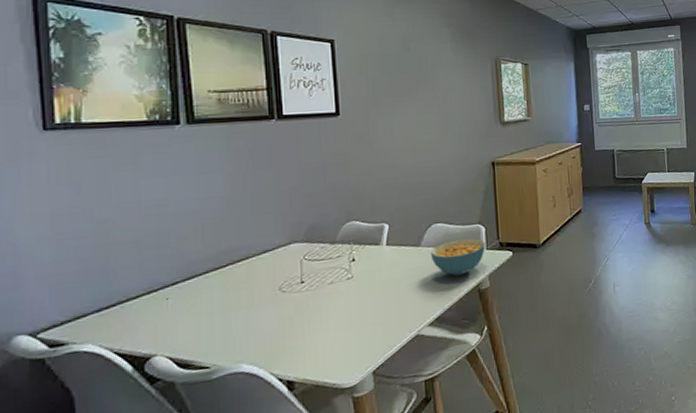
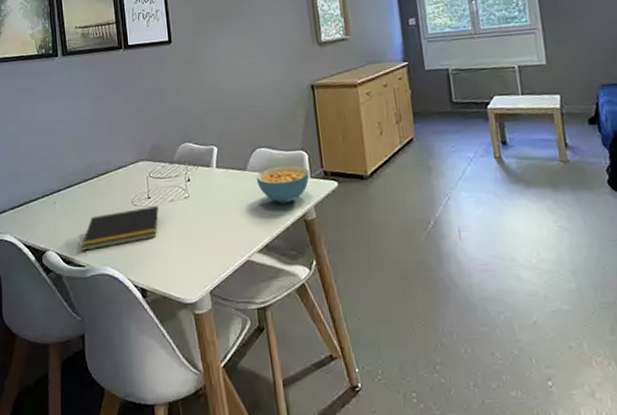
notepad: none [205,289,314,350] -> present [81,205,159,251]

